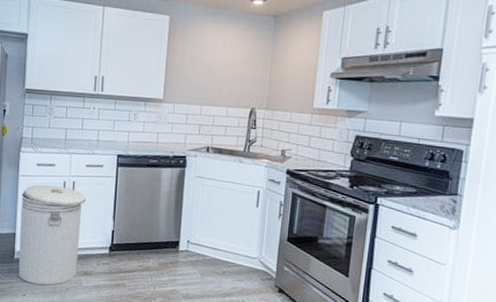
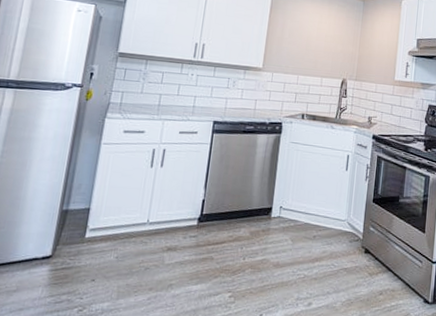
can: present [18,184,86,285] -> none [88,153,177,266]

